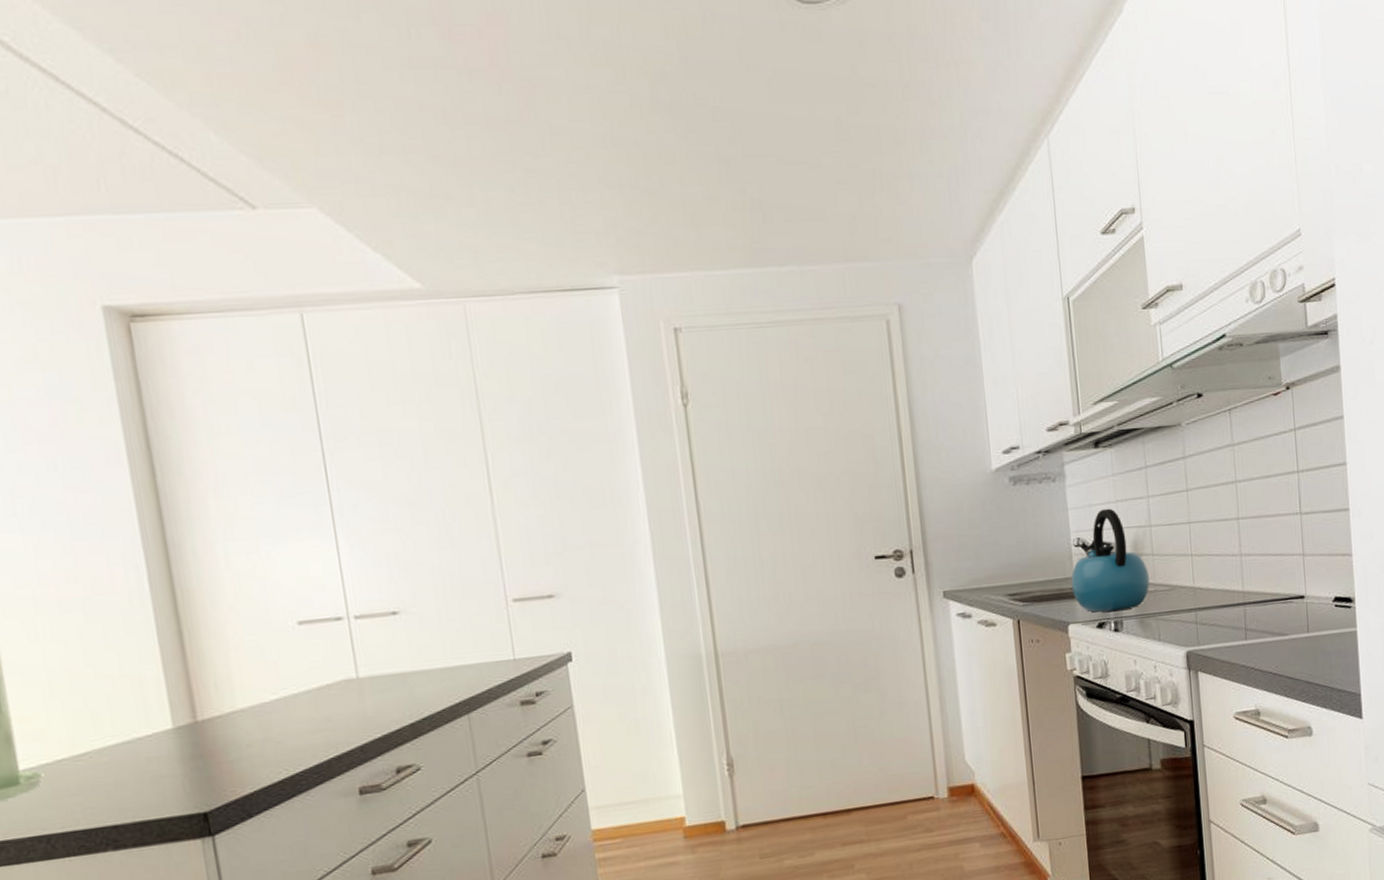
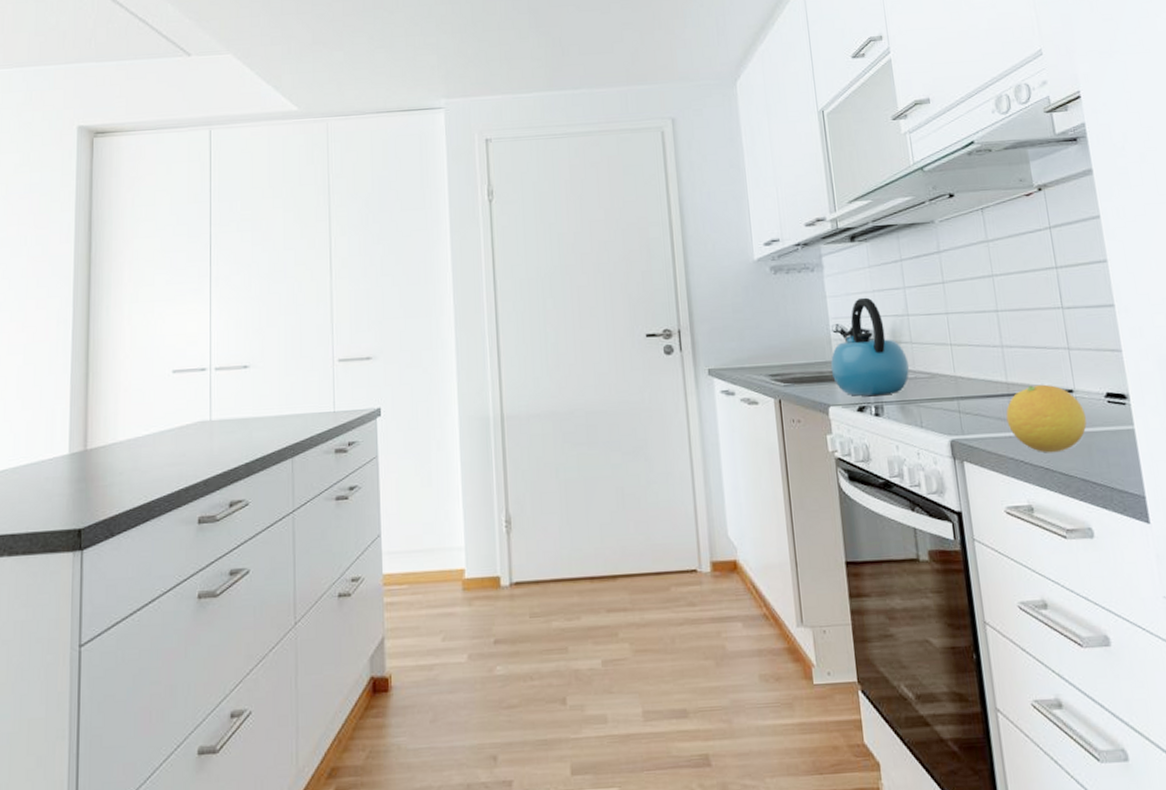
fruit: none [1240,591,1315,659] -> present [1006,384,1087,453]

